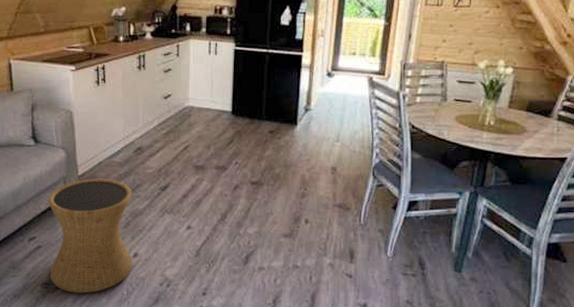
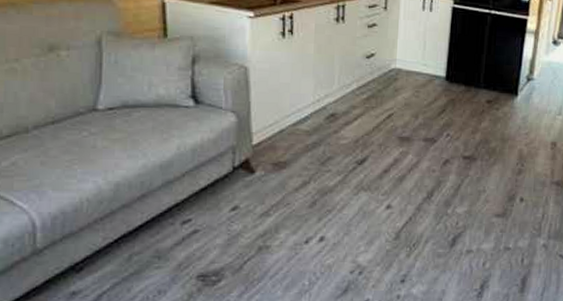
side table: present [48,179,133,293] -> none [208,149,321,286]

